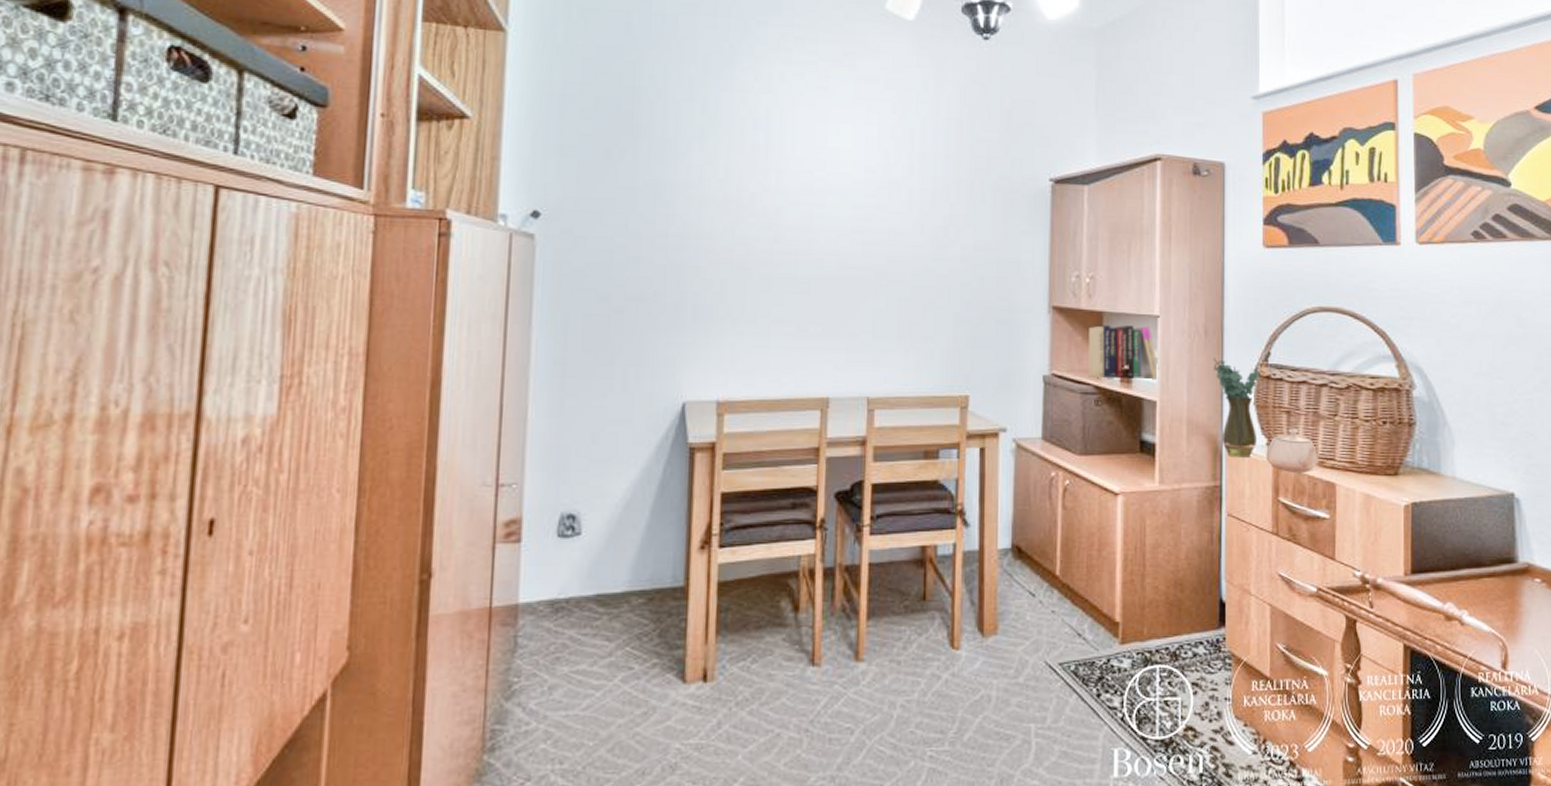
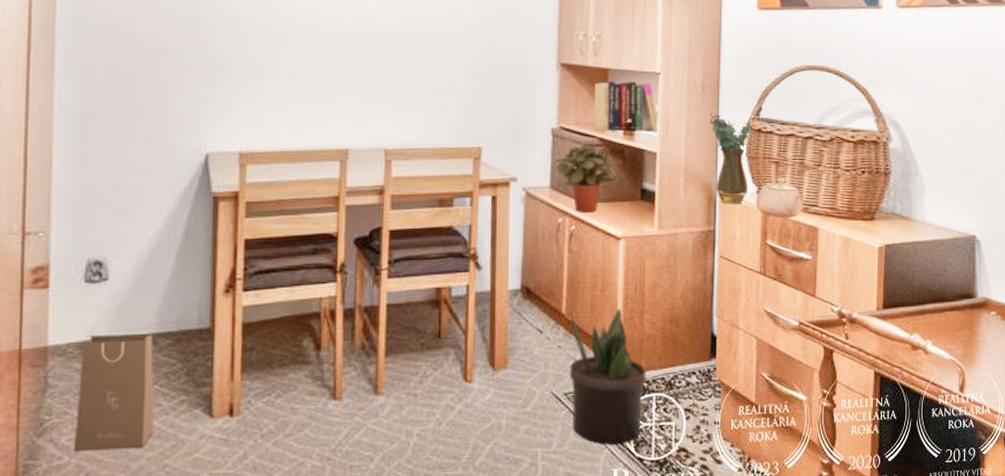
shopping bag: none [541,592,626,716] -> present [73,334,155,451]
potted plant: none [1048,391,1119,466] -> present [556,143,622,212]
planter: none [1064,570,1149,721] -> present [569,308,647,445]

